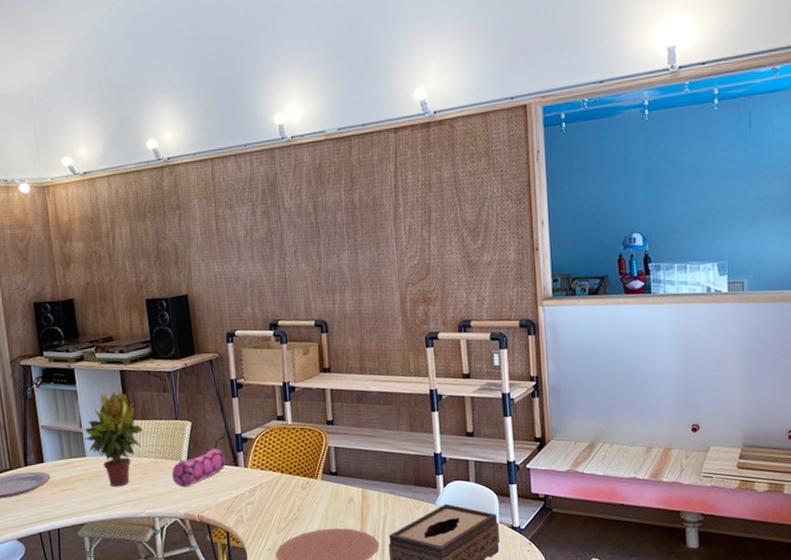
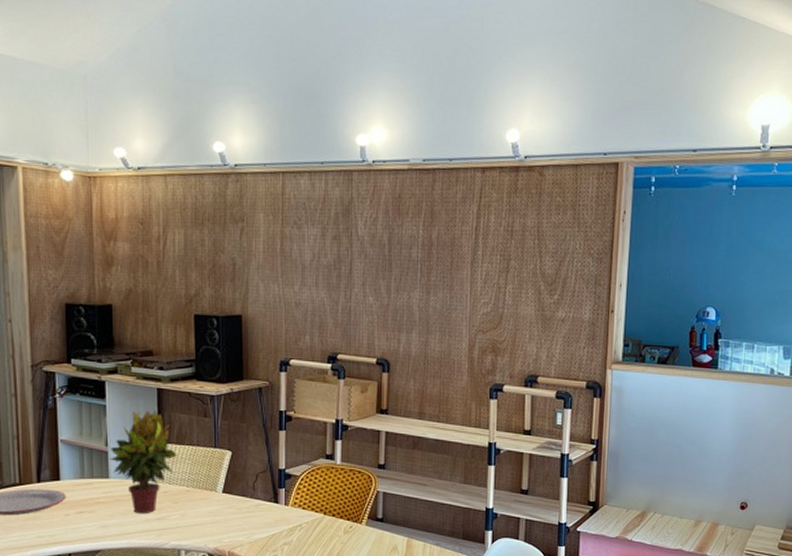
pencil case: present [172,449,225,488] -> none [204,482,264,521]

